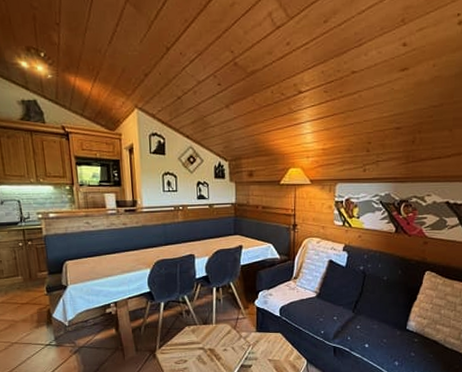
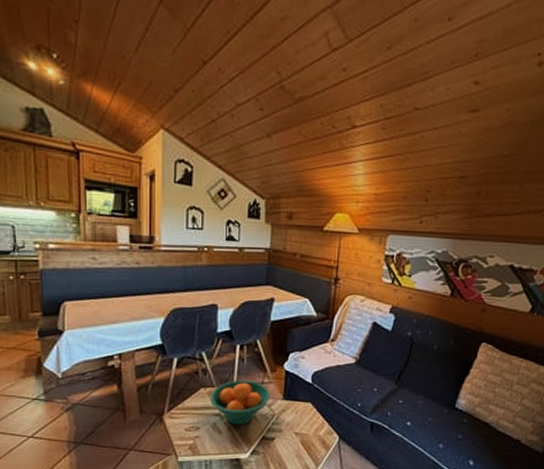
fruit bowl: none [194,317,246,356] -> present [210,379,271,425]

